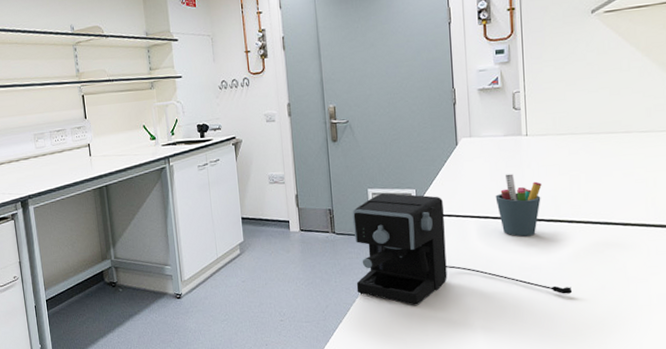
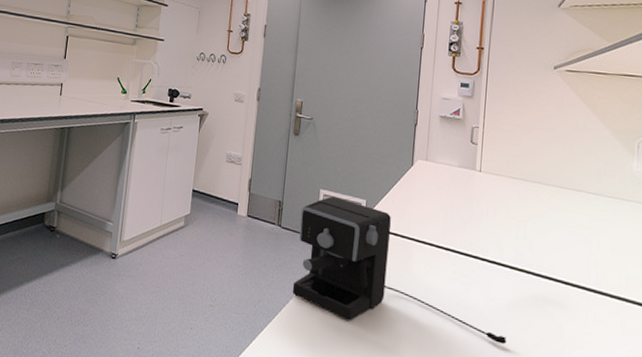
pen holder: present [495,173,542,237] -> none [442,205,489,274]

